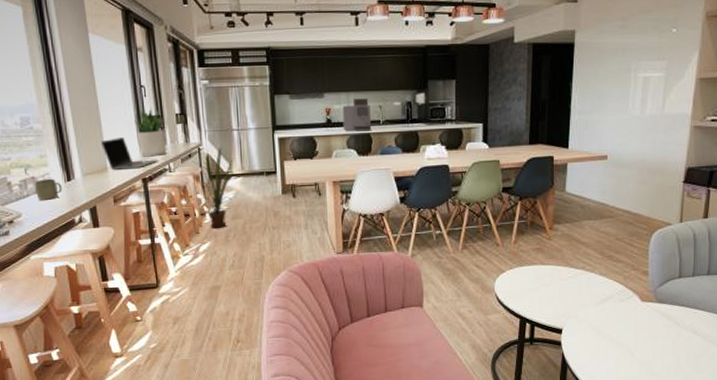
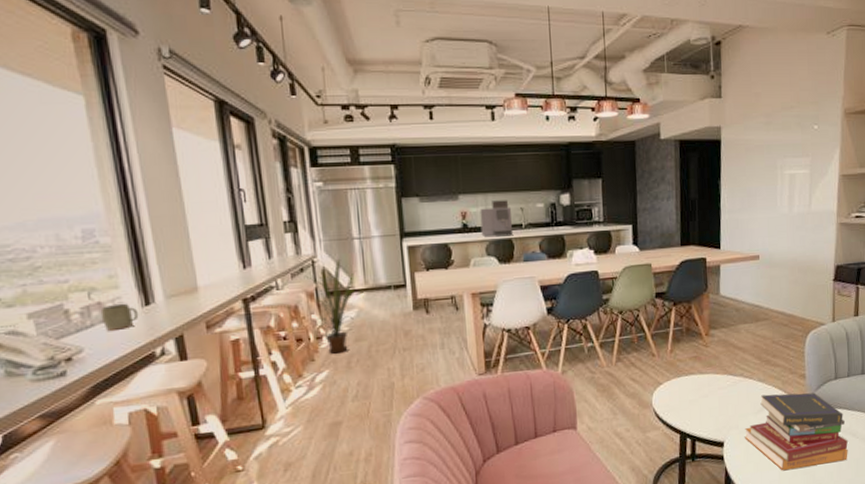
laptop: present [101,137,158,170] -> none [189,251,262,290]
planter: present [135,108,166,157] -> none [232,215,273,273]
books: none [582,288,688,361] -> present [744,392,848,471]

